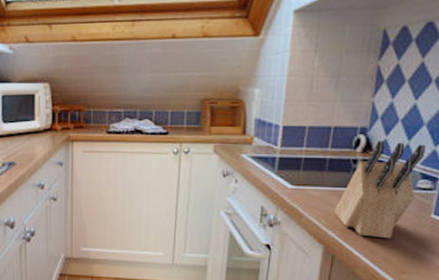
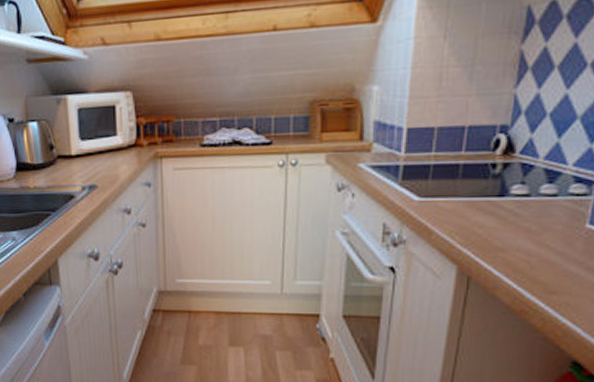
knife block: present [334,141,425,239] -> none [469,140,579,255]

